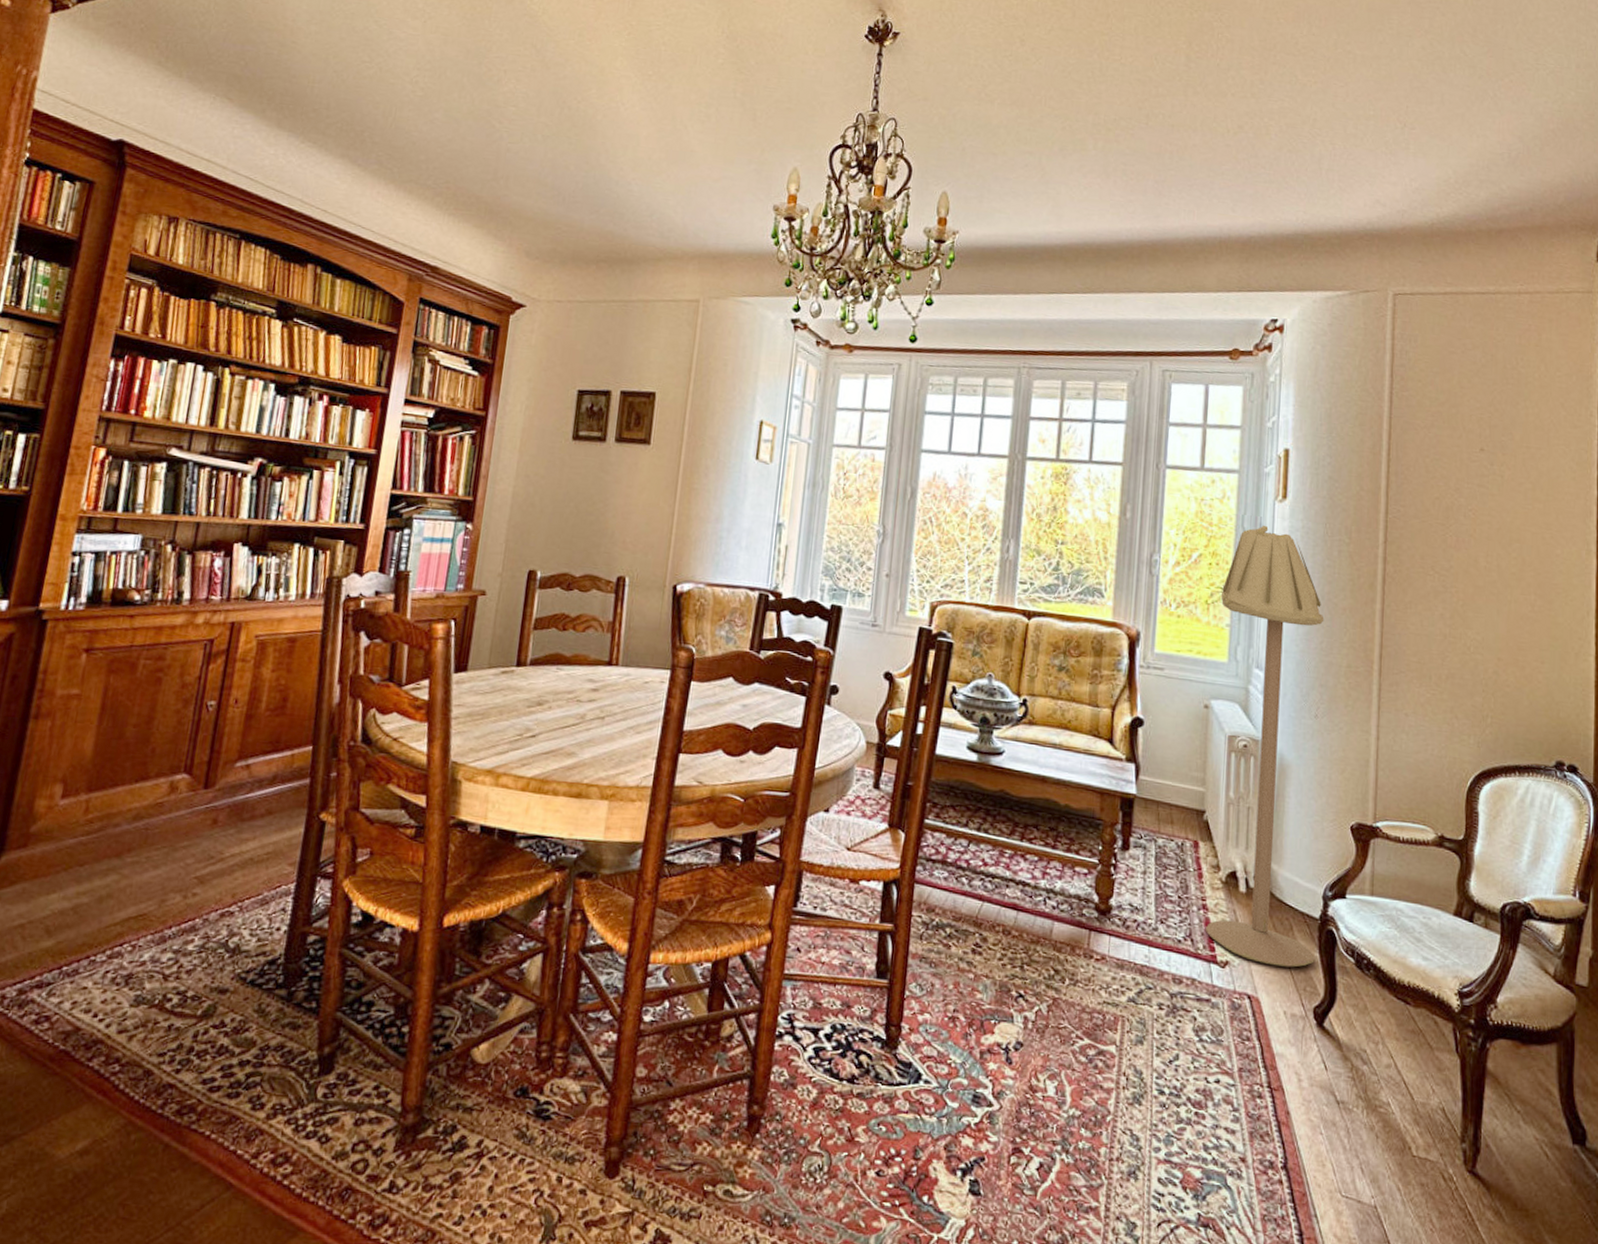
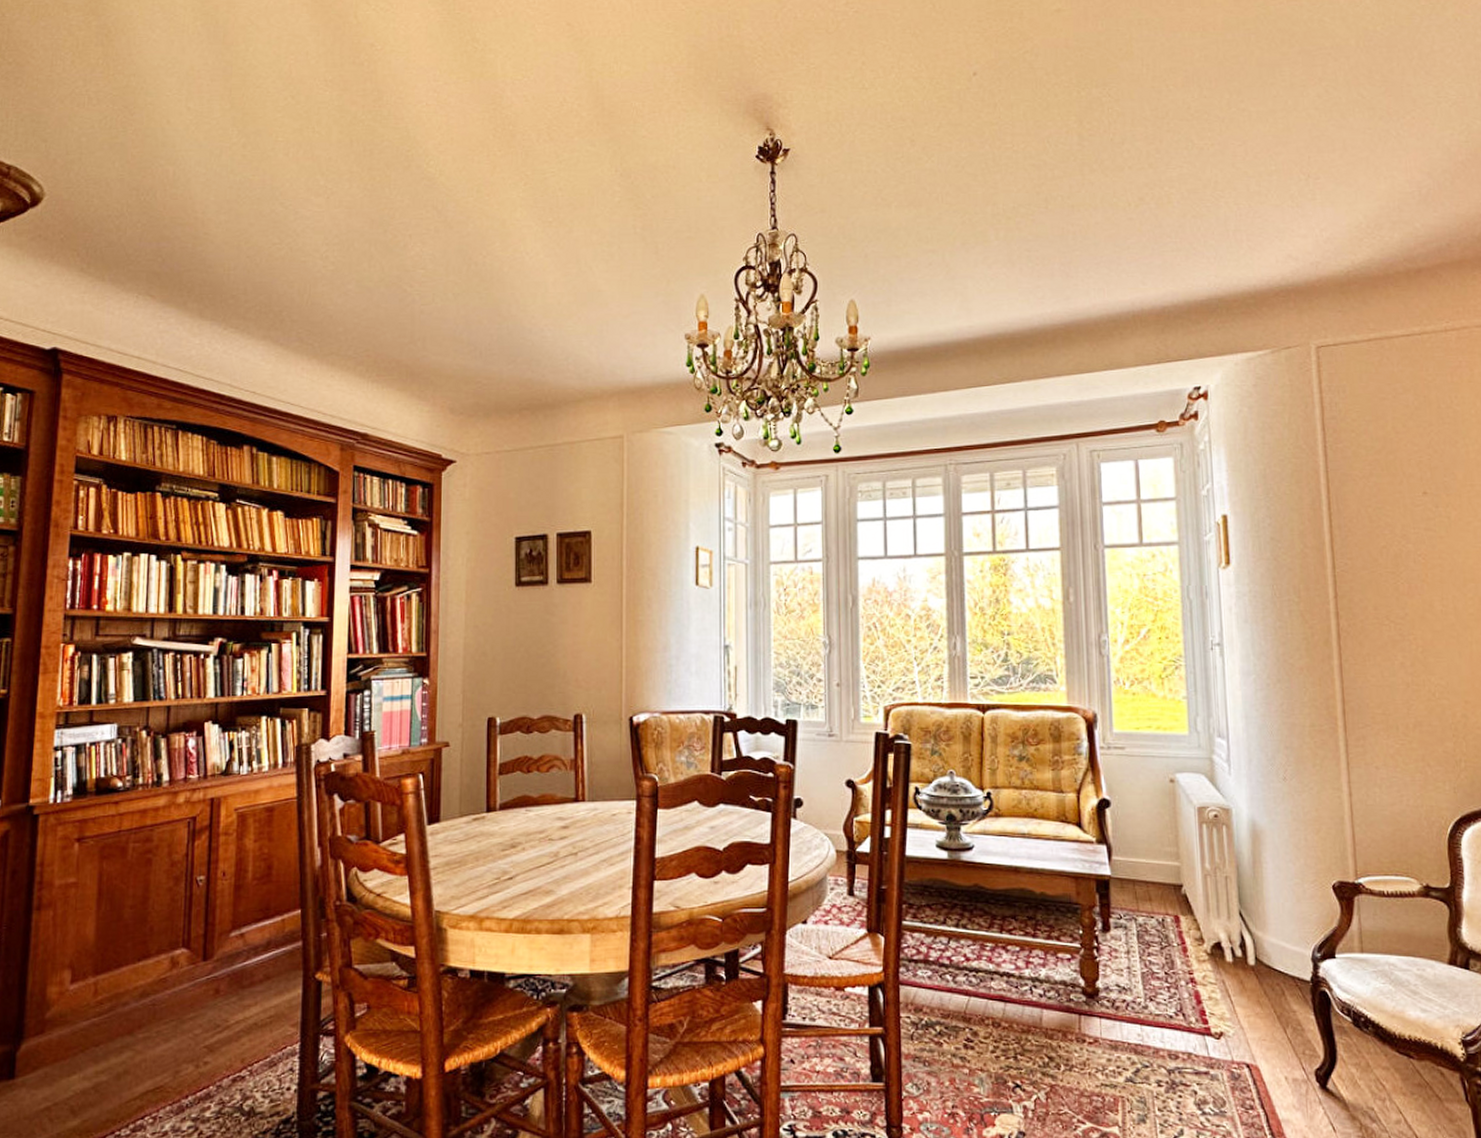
floor lamp: present [1206,526,1324,968] -> none [1175,594,1311,1032]

